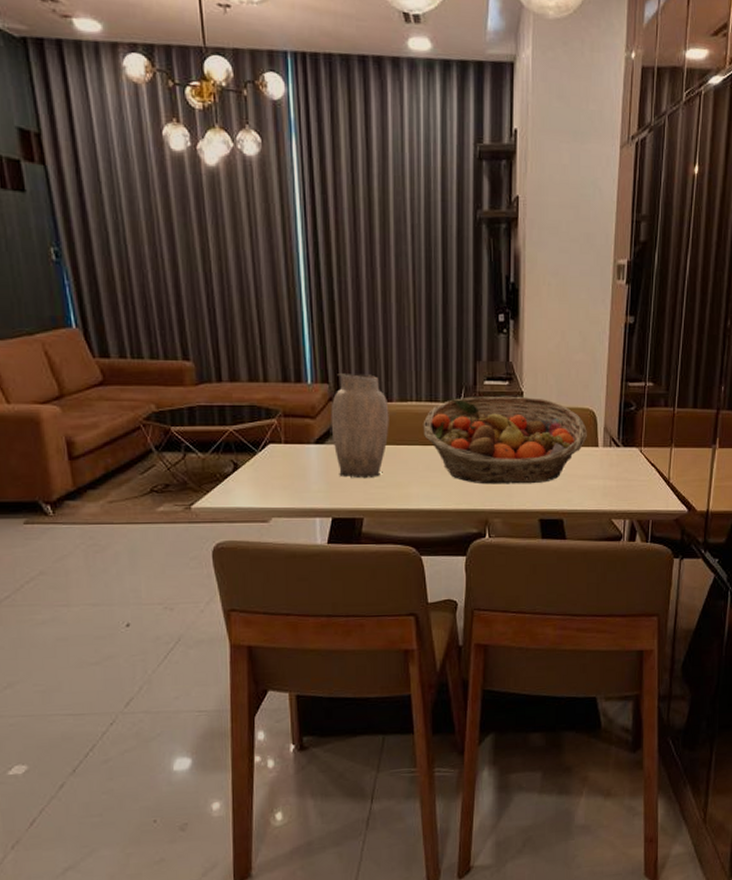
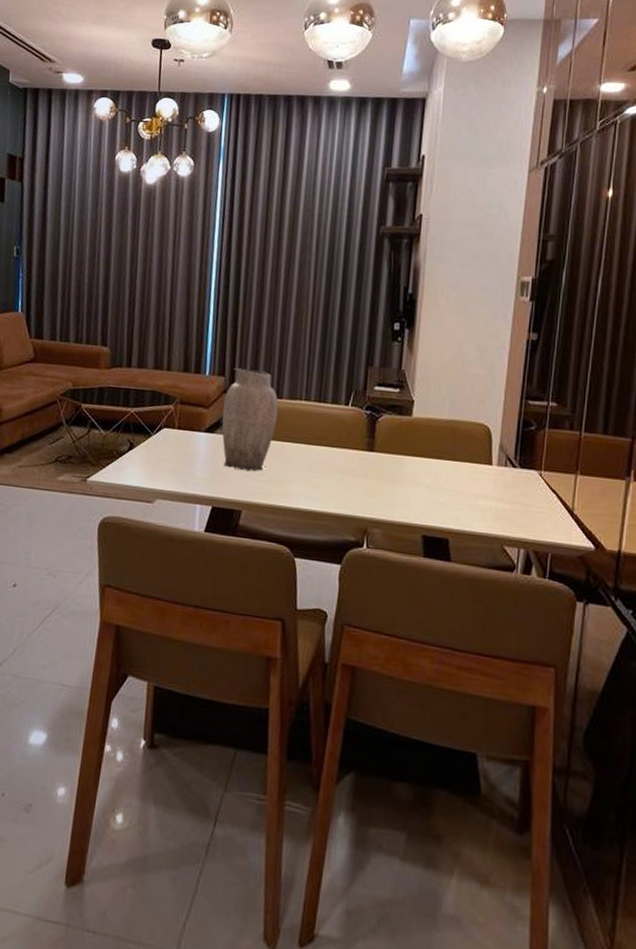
fruit basket: present [423,396,587,485] -> none [309,400,480,497]

